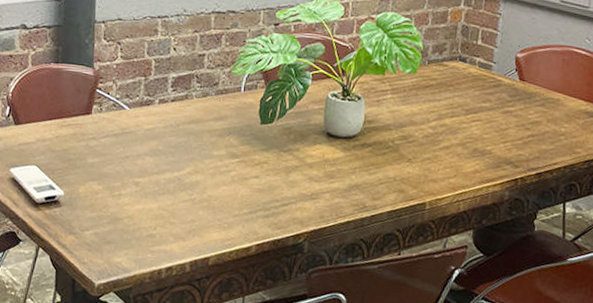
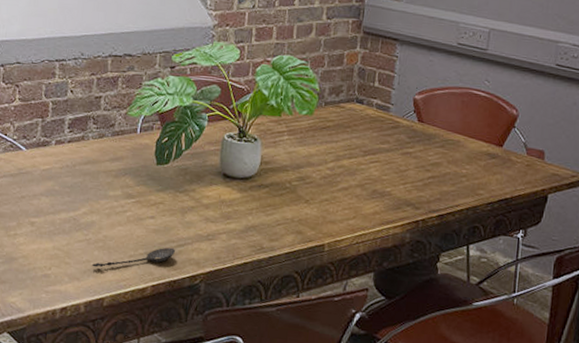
spoon: none [196,206,280,227] -> present [91,247,176,267]

